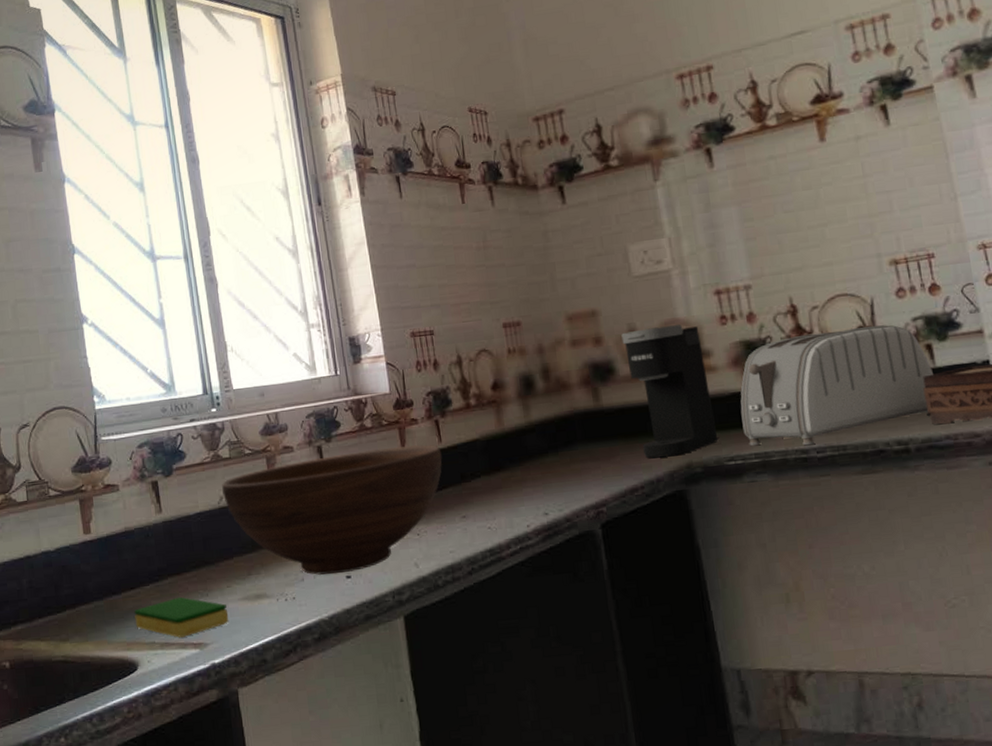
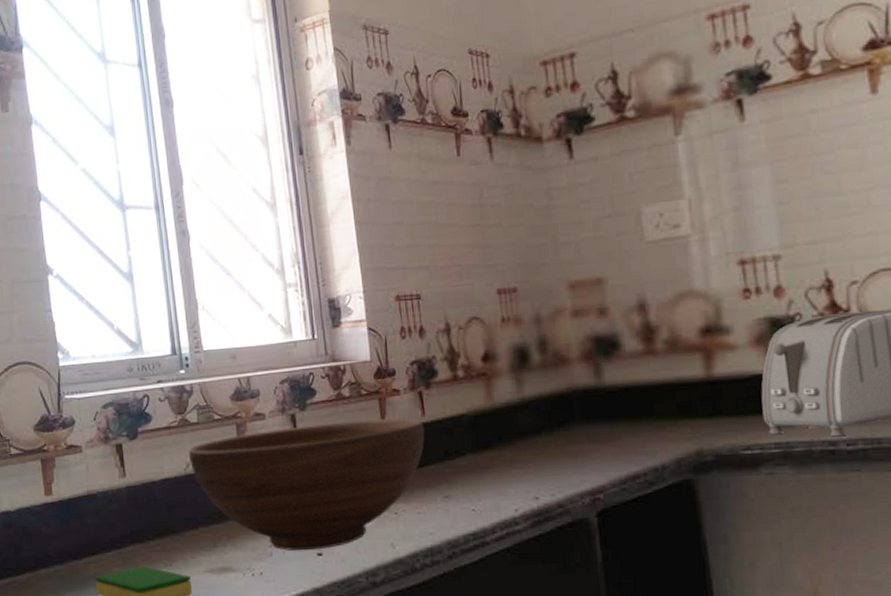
coffee maker: present [621,324,718,459] -> none [629,297,734,444]

